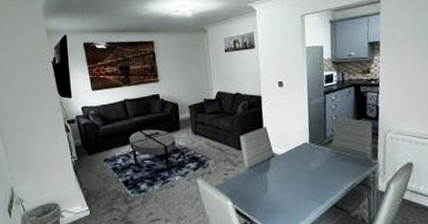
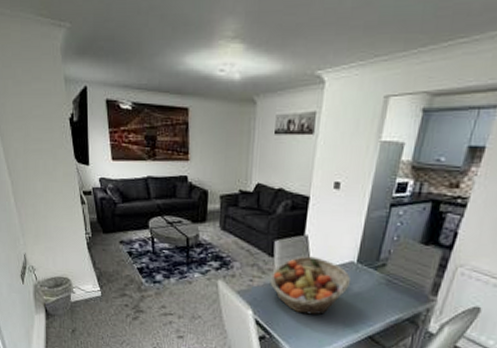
fruit basket: none [242,144,308,196] -> present [270,256,350,315]

